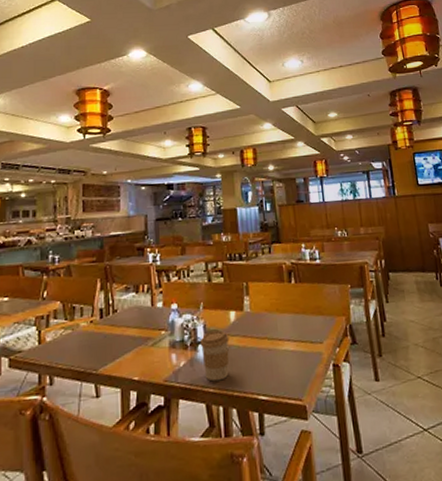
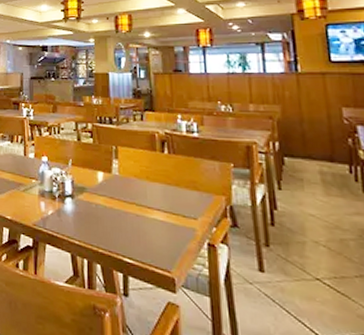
coffee cup: present [200,330,230,382] -> none [67,187,96,235]

